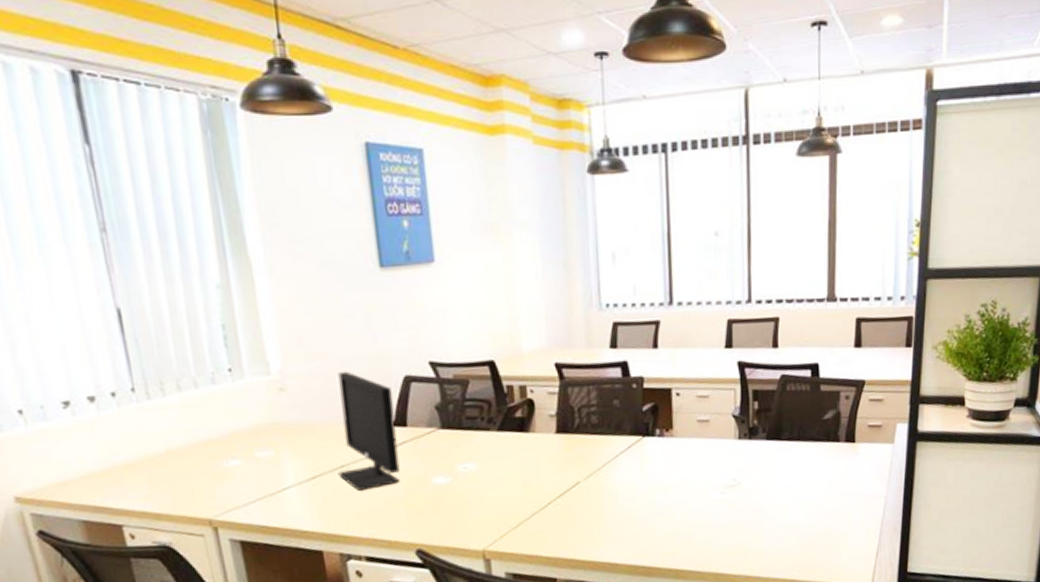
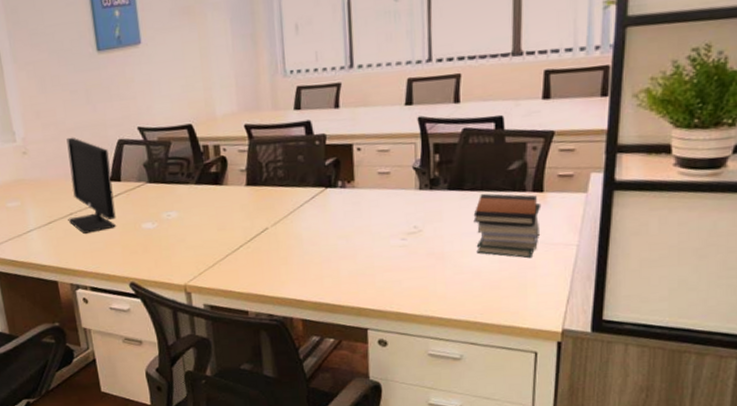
book stack: none [790,443,854,512] -> present [473,193,542,259]

